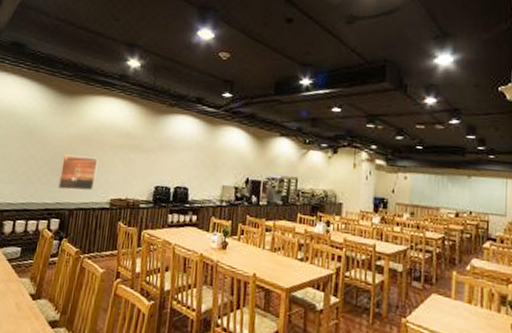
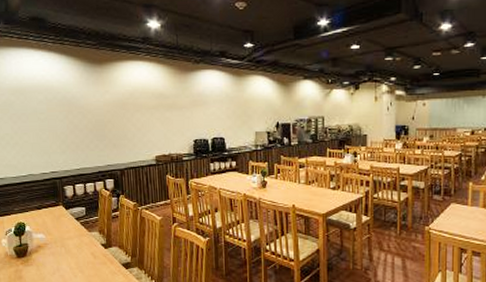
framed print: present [57,154,98,191] -> none [104,120,139,152]

